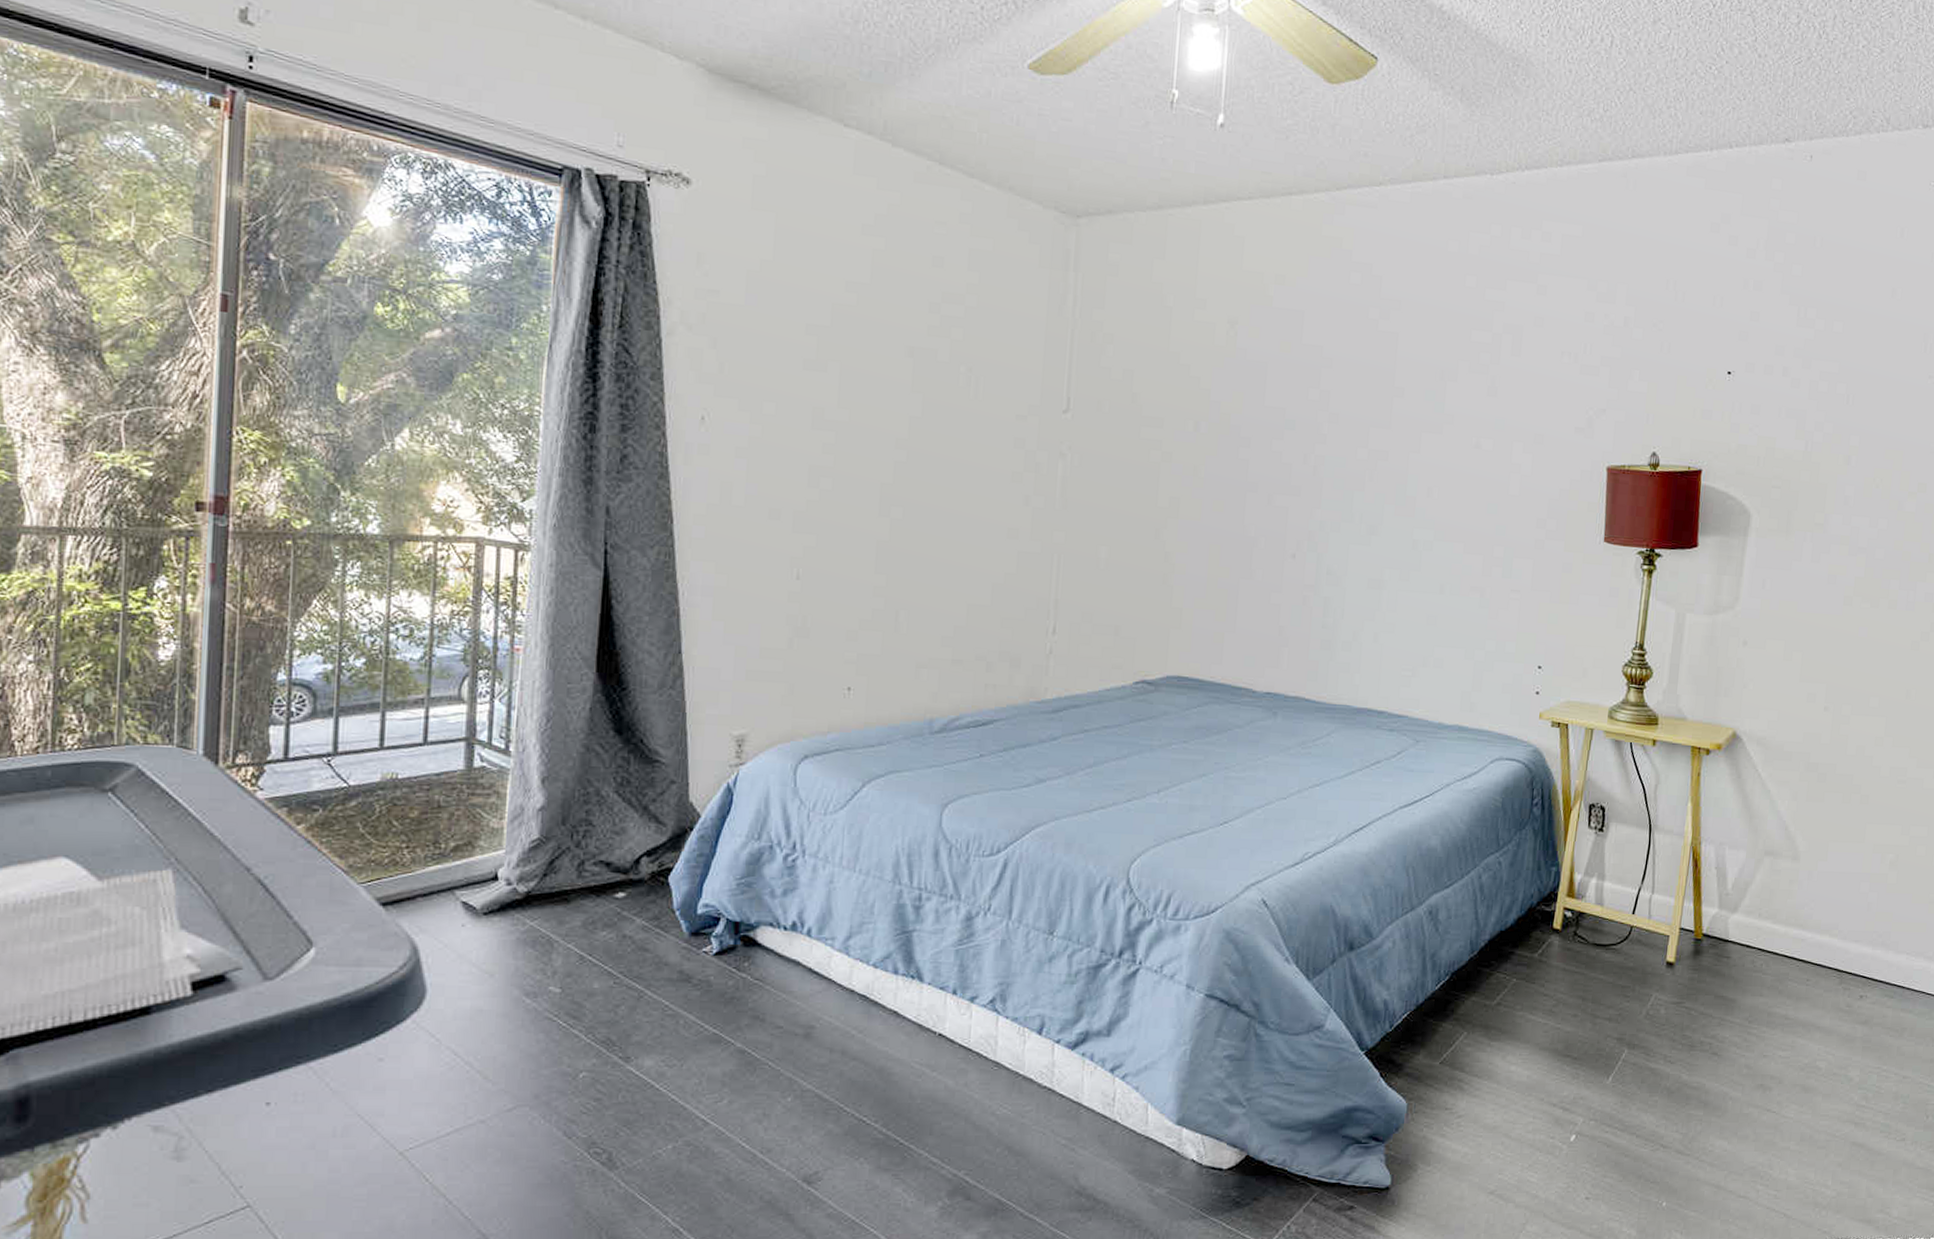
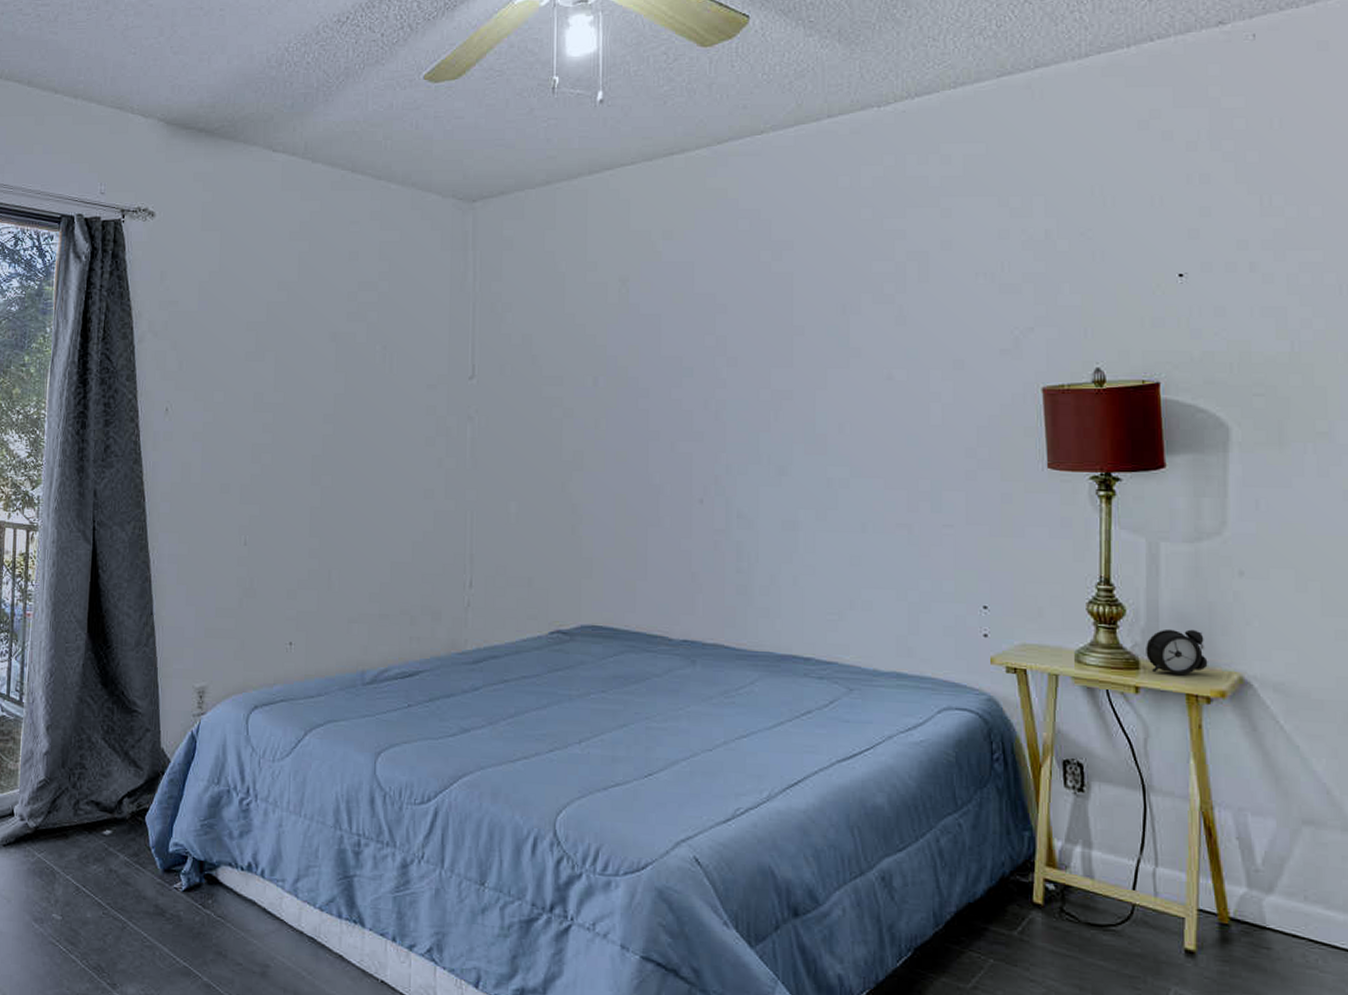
alarm clock: none [1664,690,1711,731] -> present [1146,629,1208,676]

